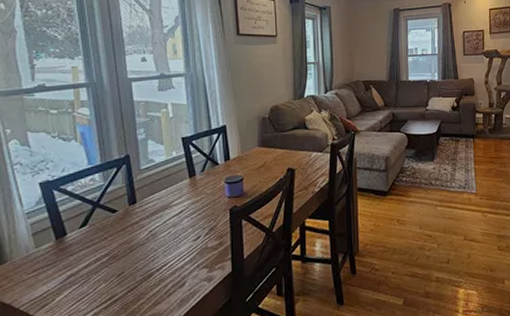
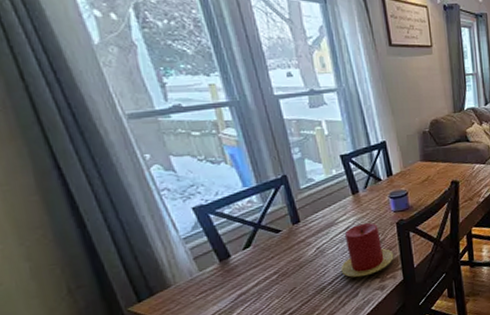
candle: none [170,207,224,266] -> present [340,222,394,278]

